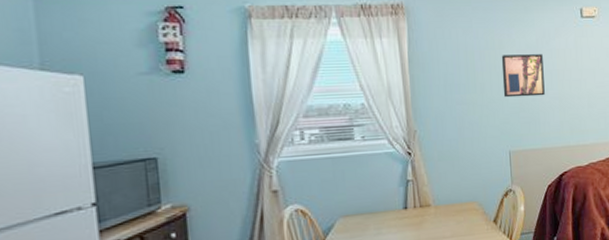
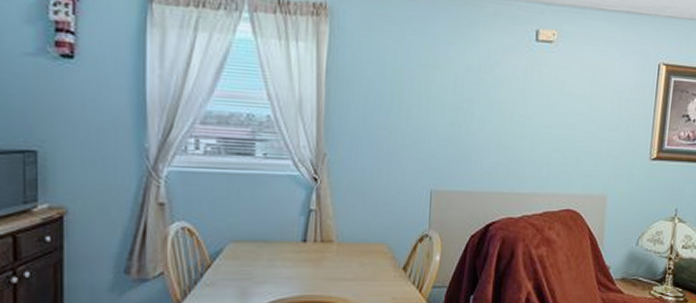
wall art: present [501,54,545,98] -> none [431,76,484,130]

